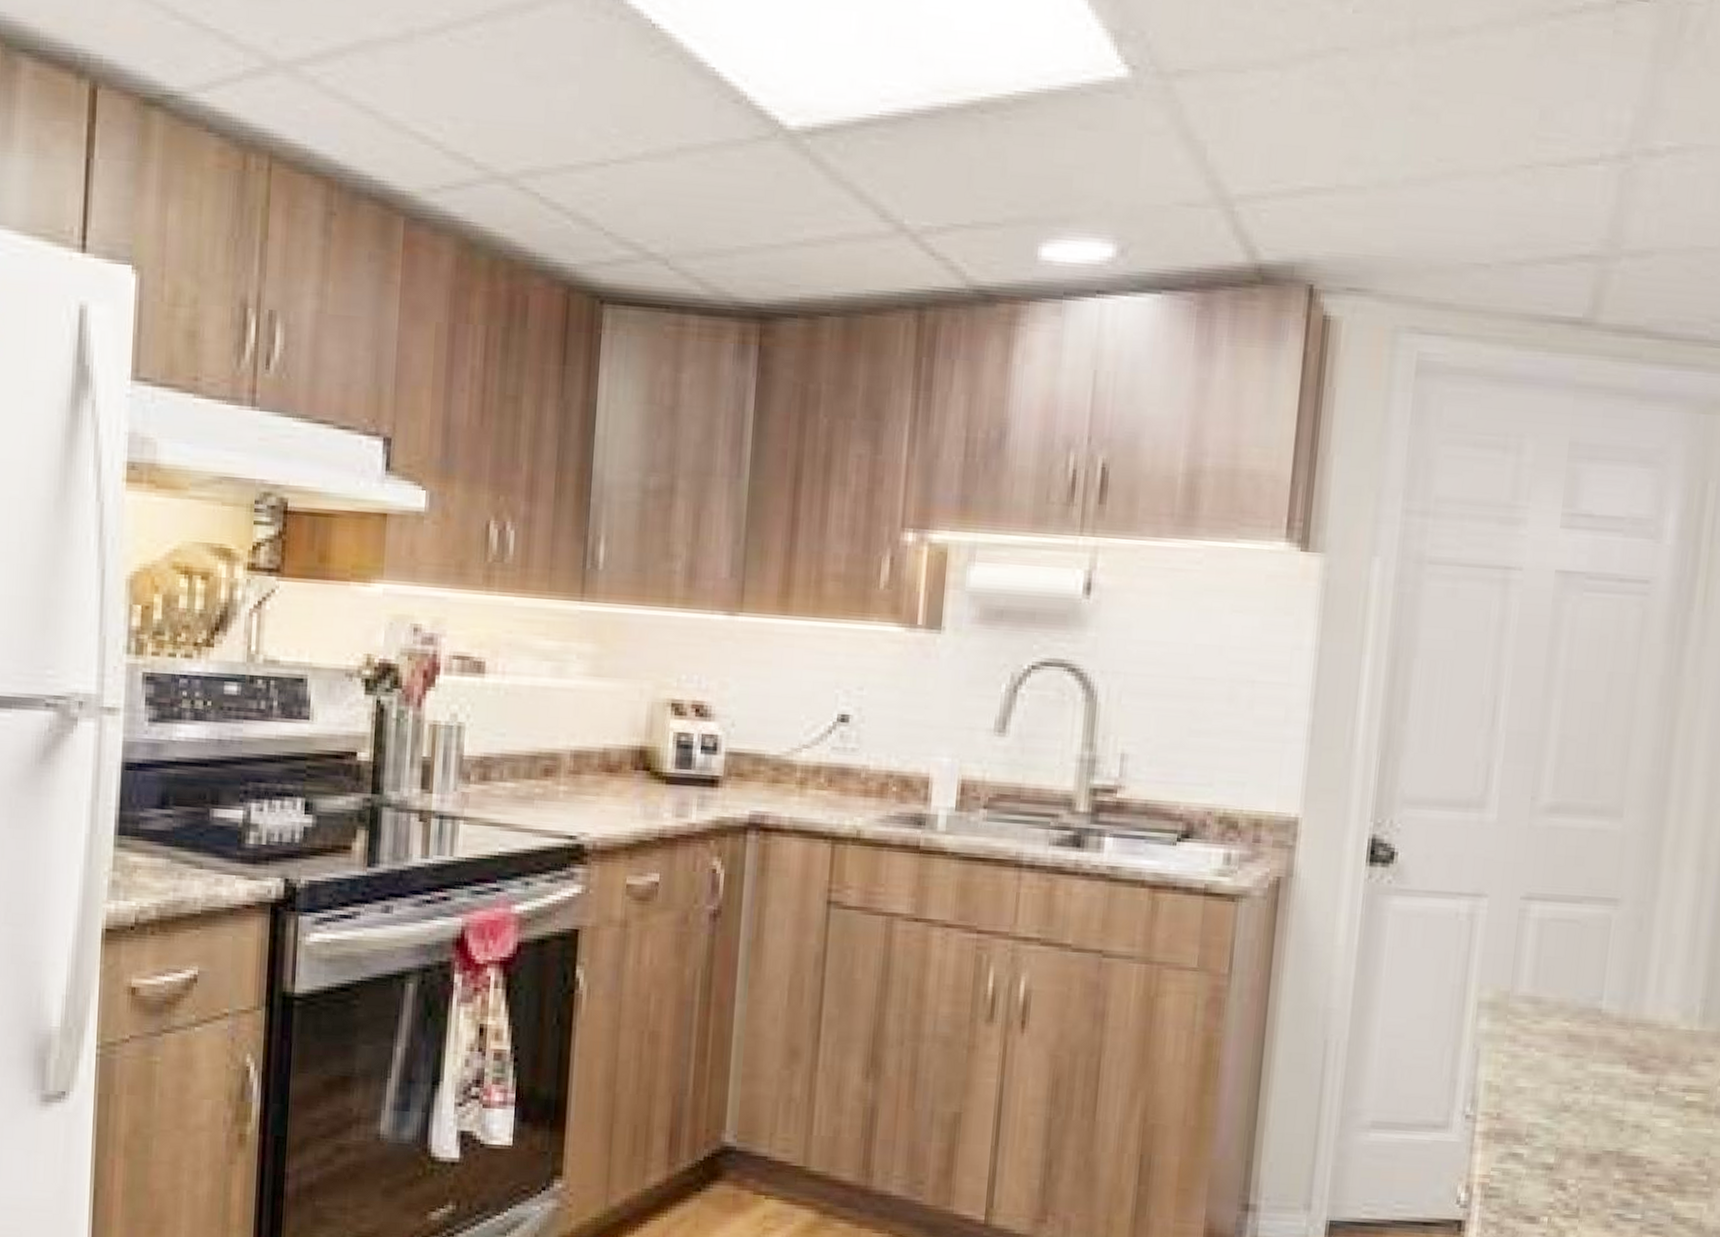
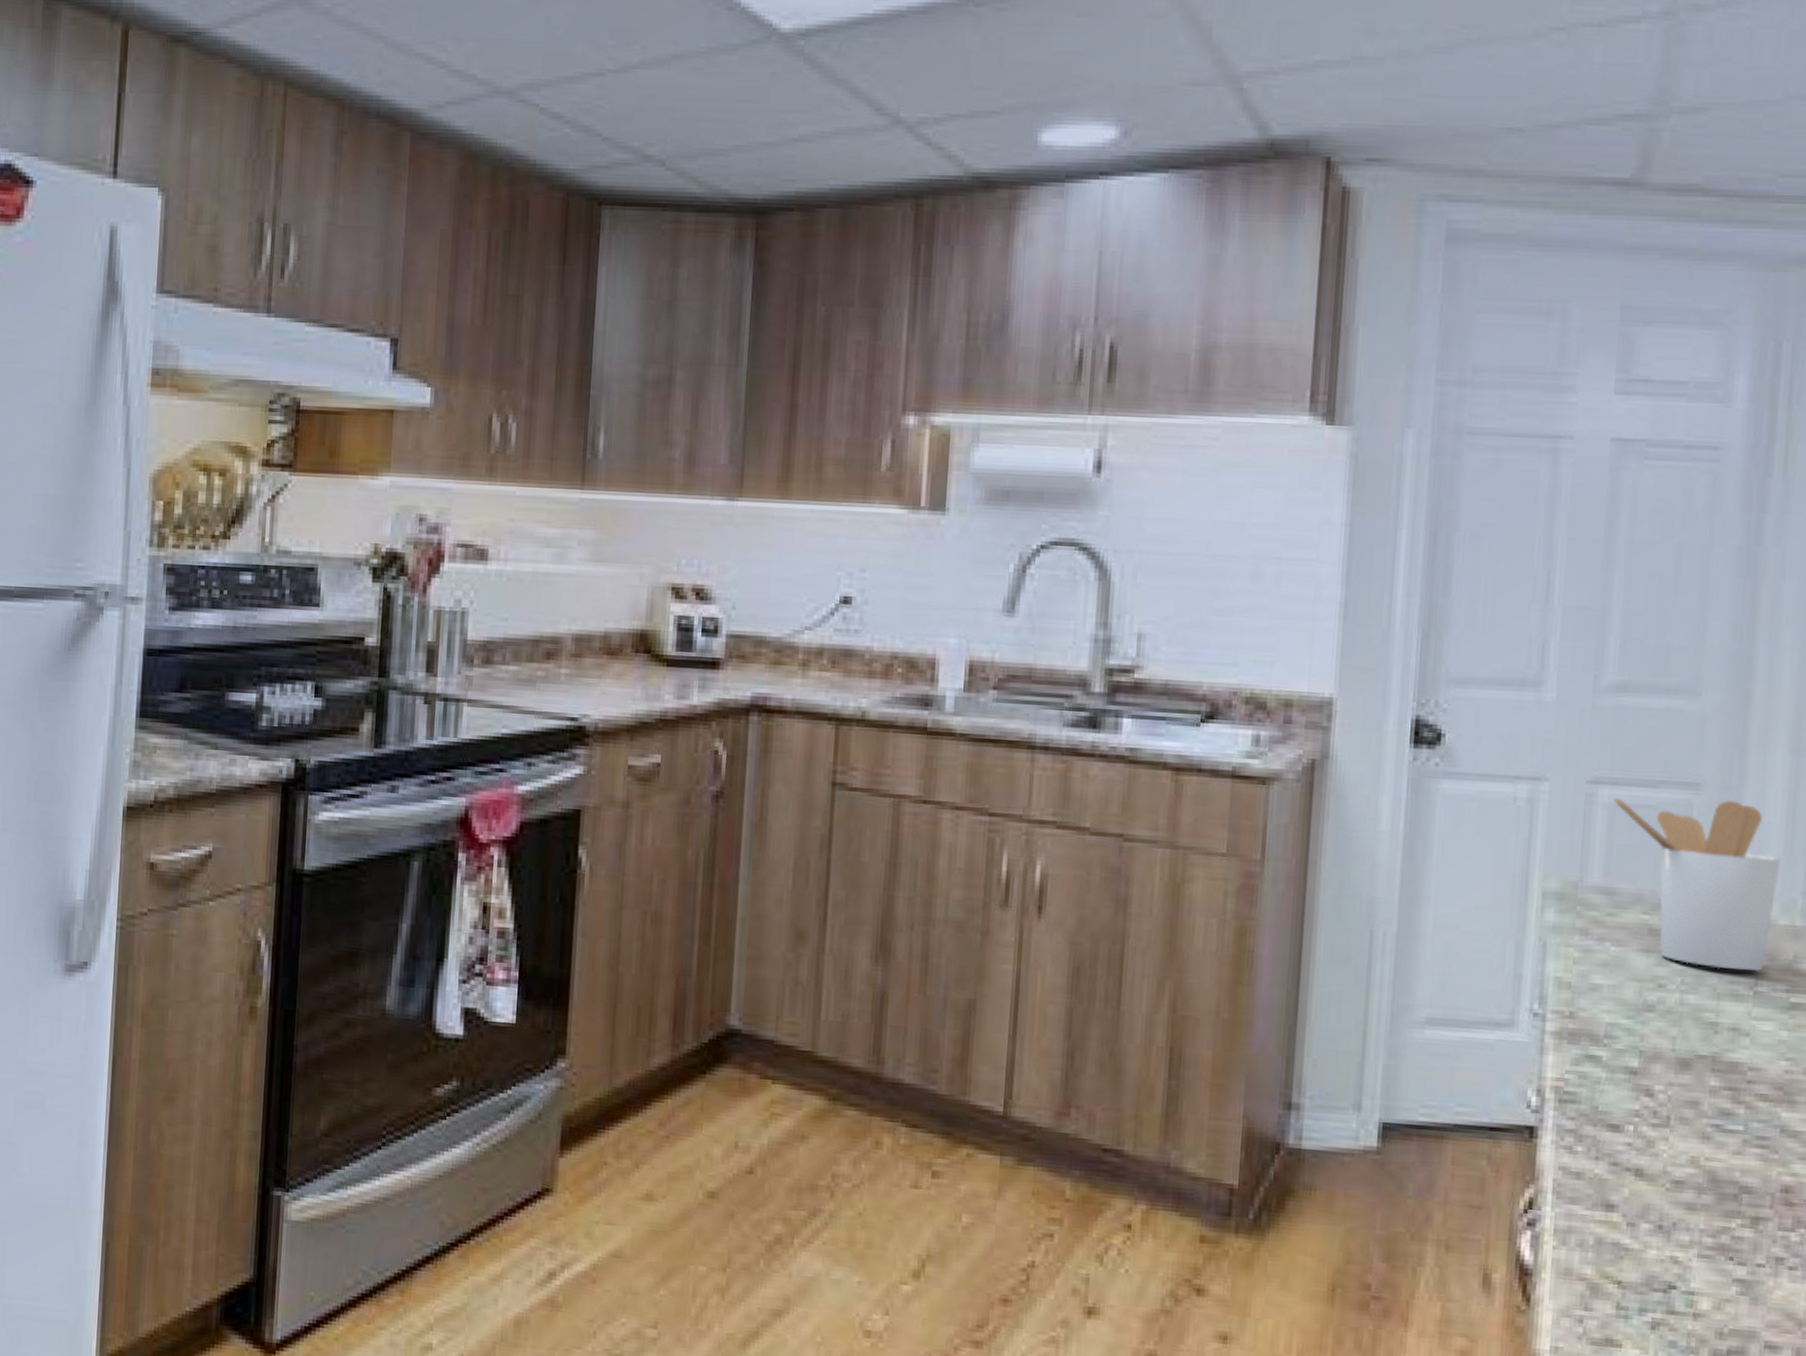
utensil holder: none [1542,913,1685,1073] -> present [1612,798,1782,972]

